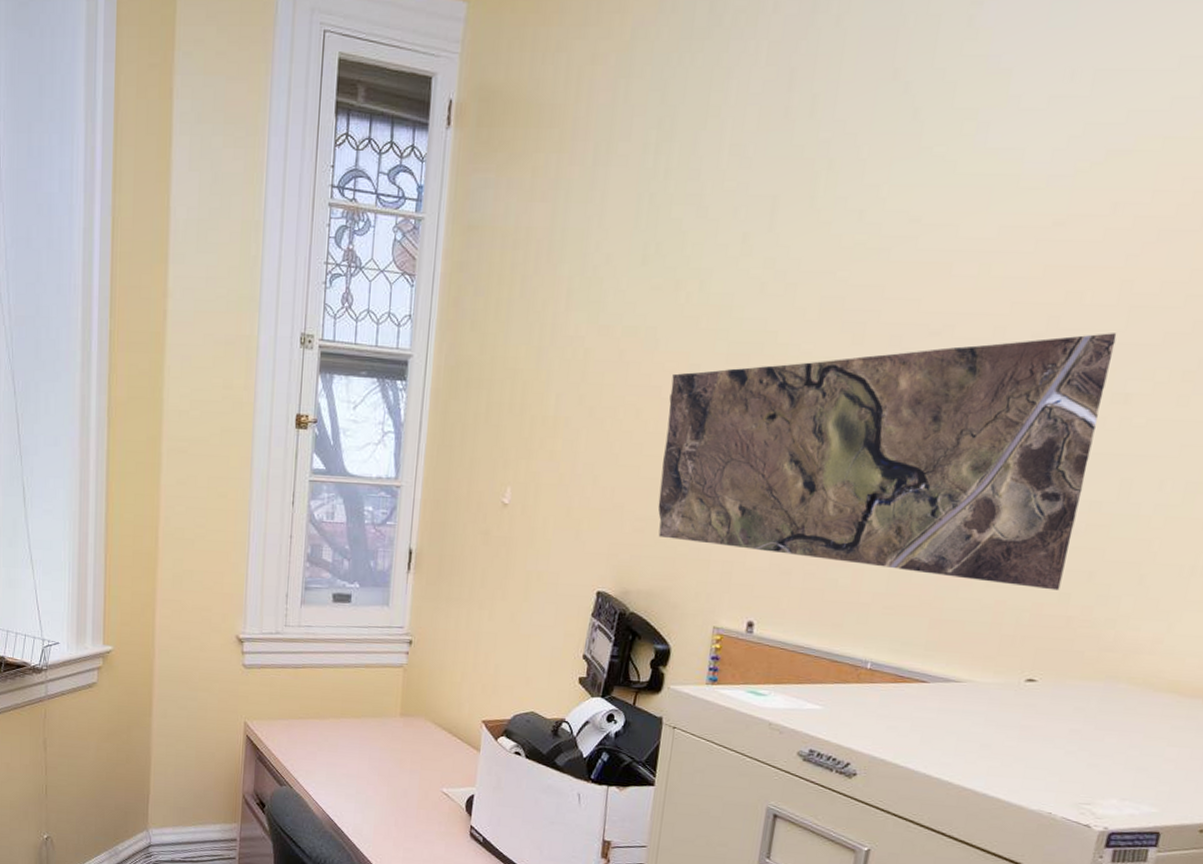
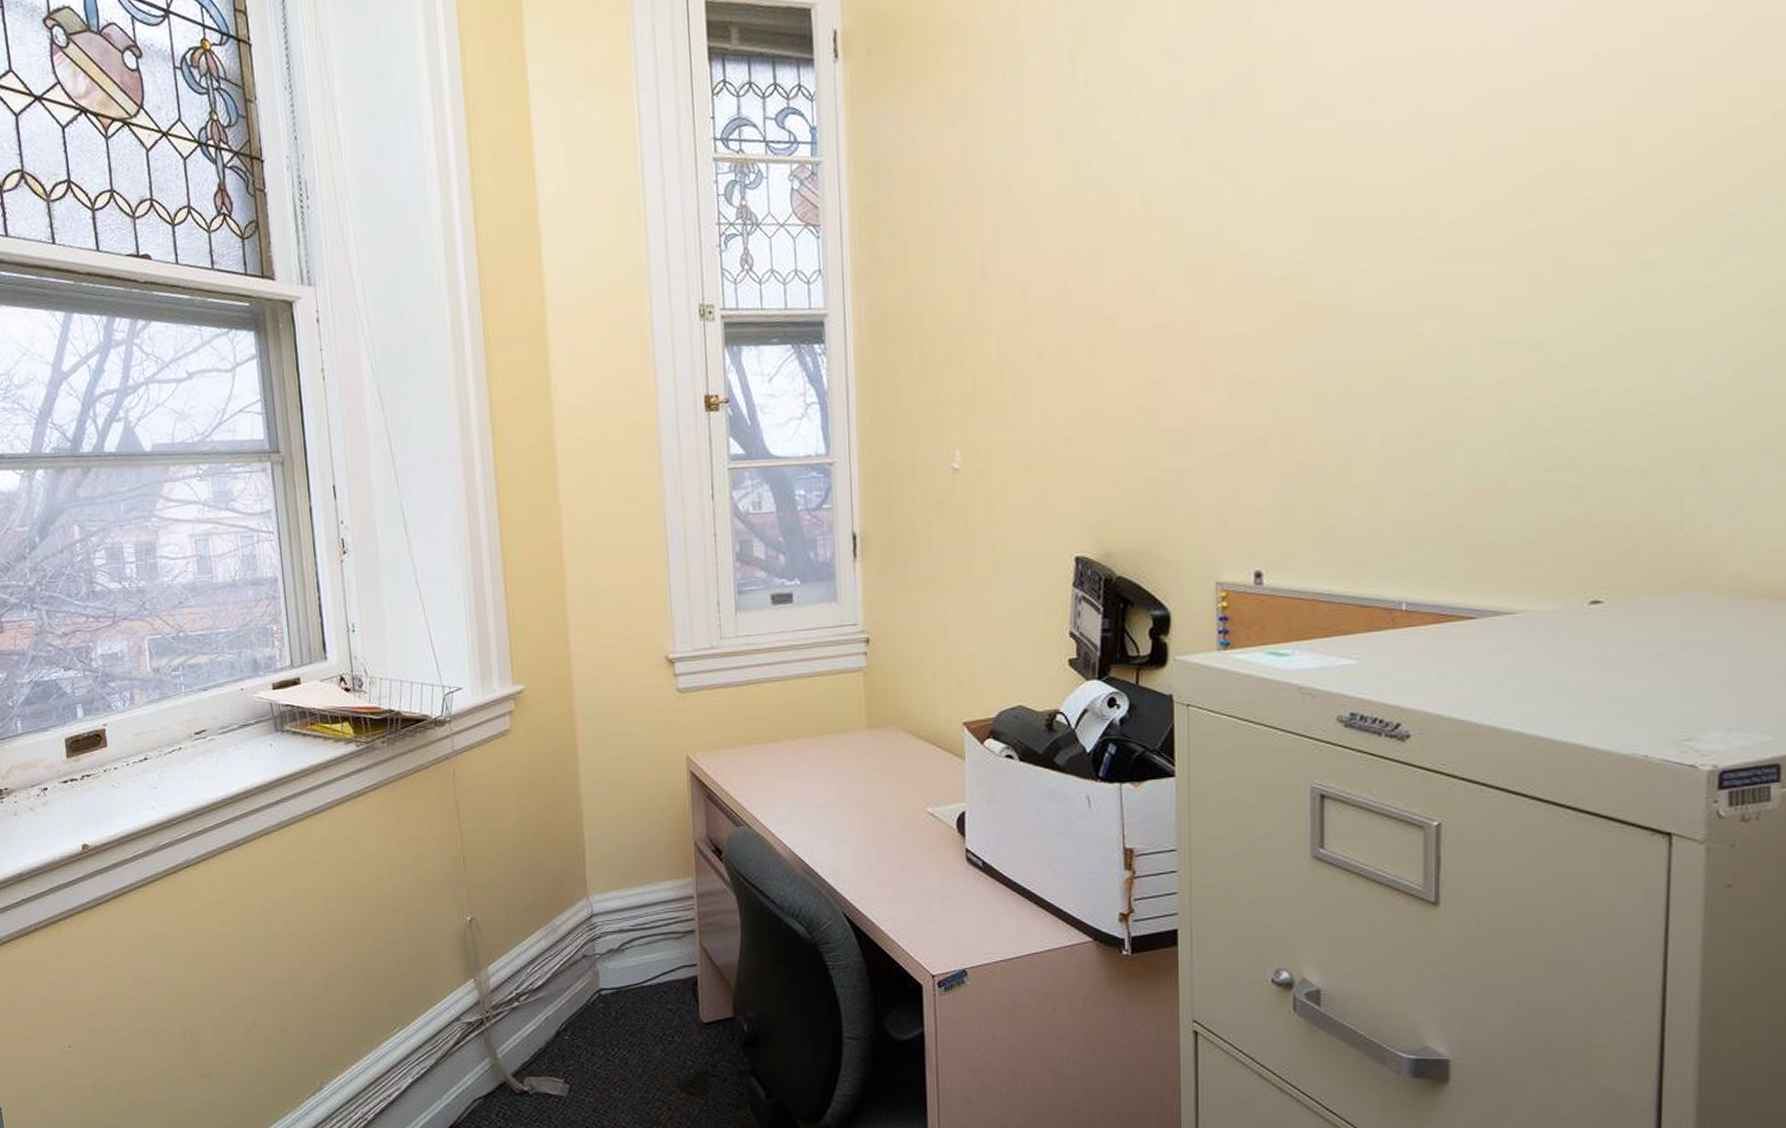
map: present [658,333,1117,591] -> none [1126,196,1625,495]

